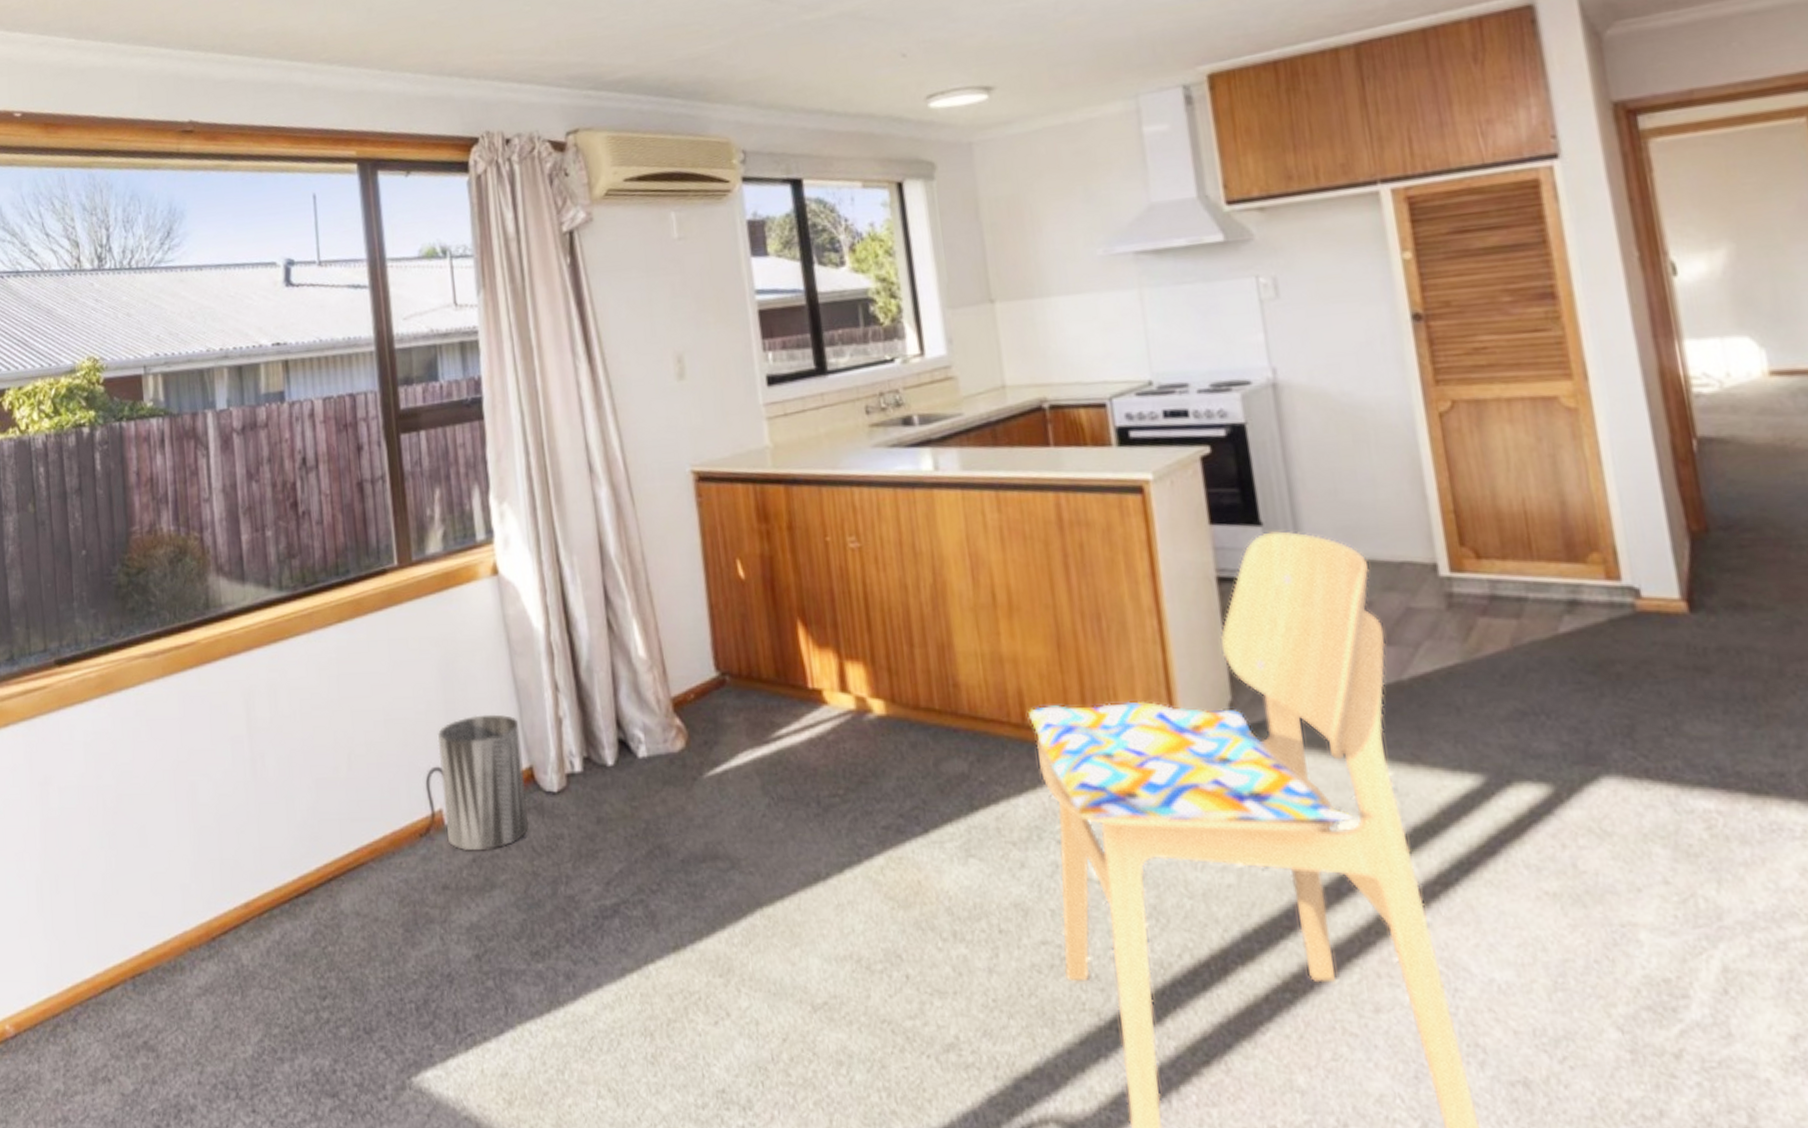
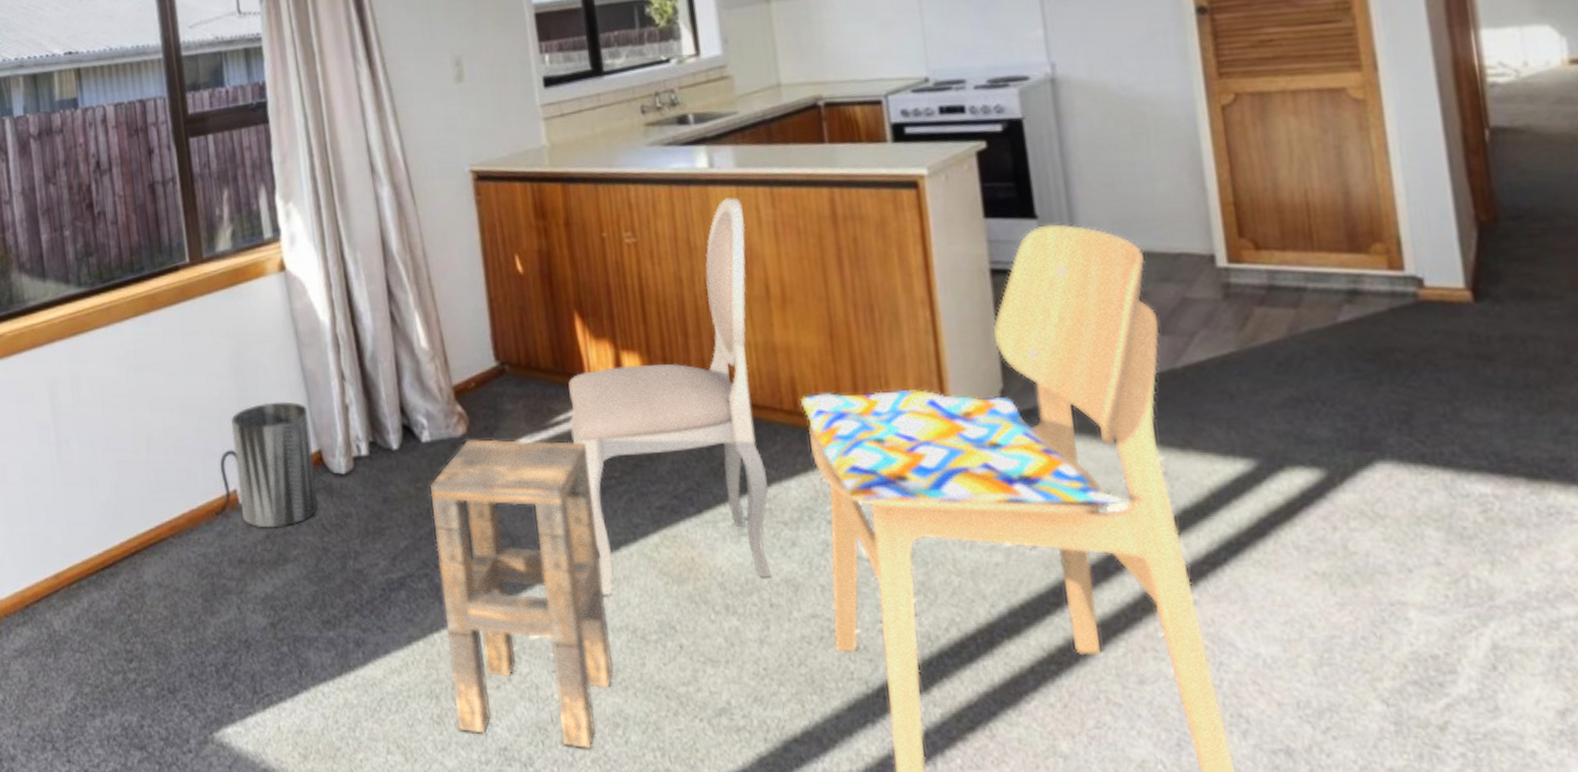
side table: none [645,754,838,1089] -> present [429,438,615,749]
dining chair: none [791,501,1000,922] -> present [568,197,772,595]

